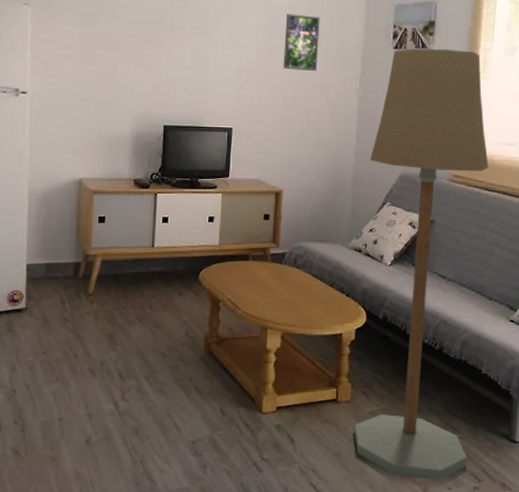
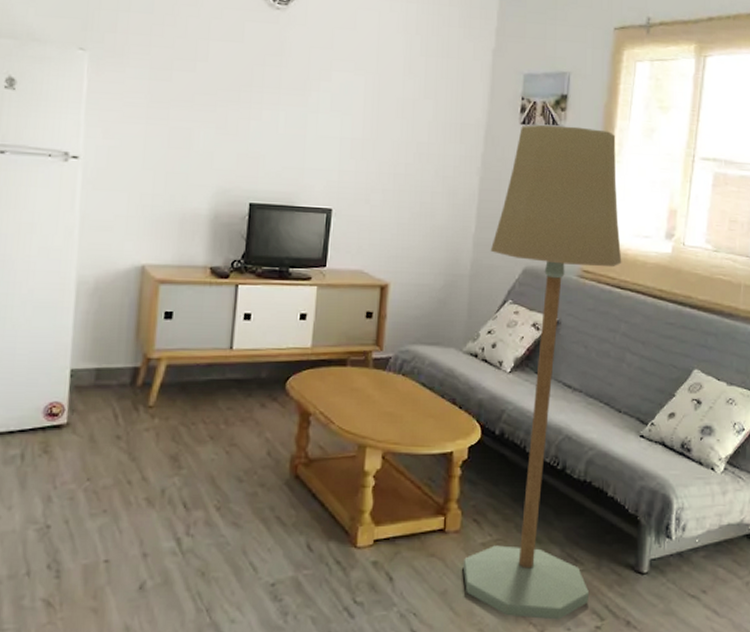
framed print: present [284,14,320,72] -> none [395,78,439,147]

